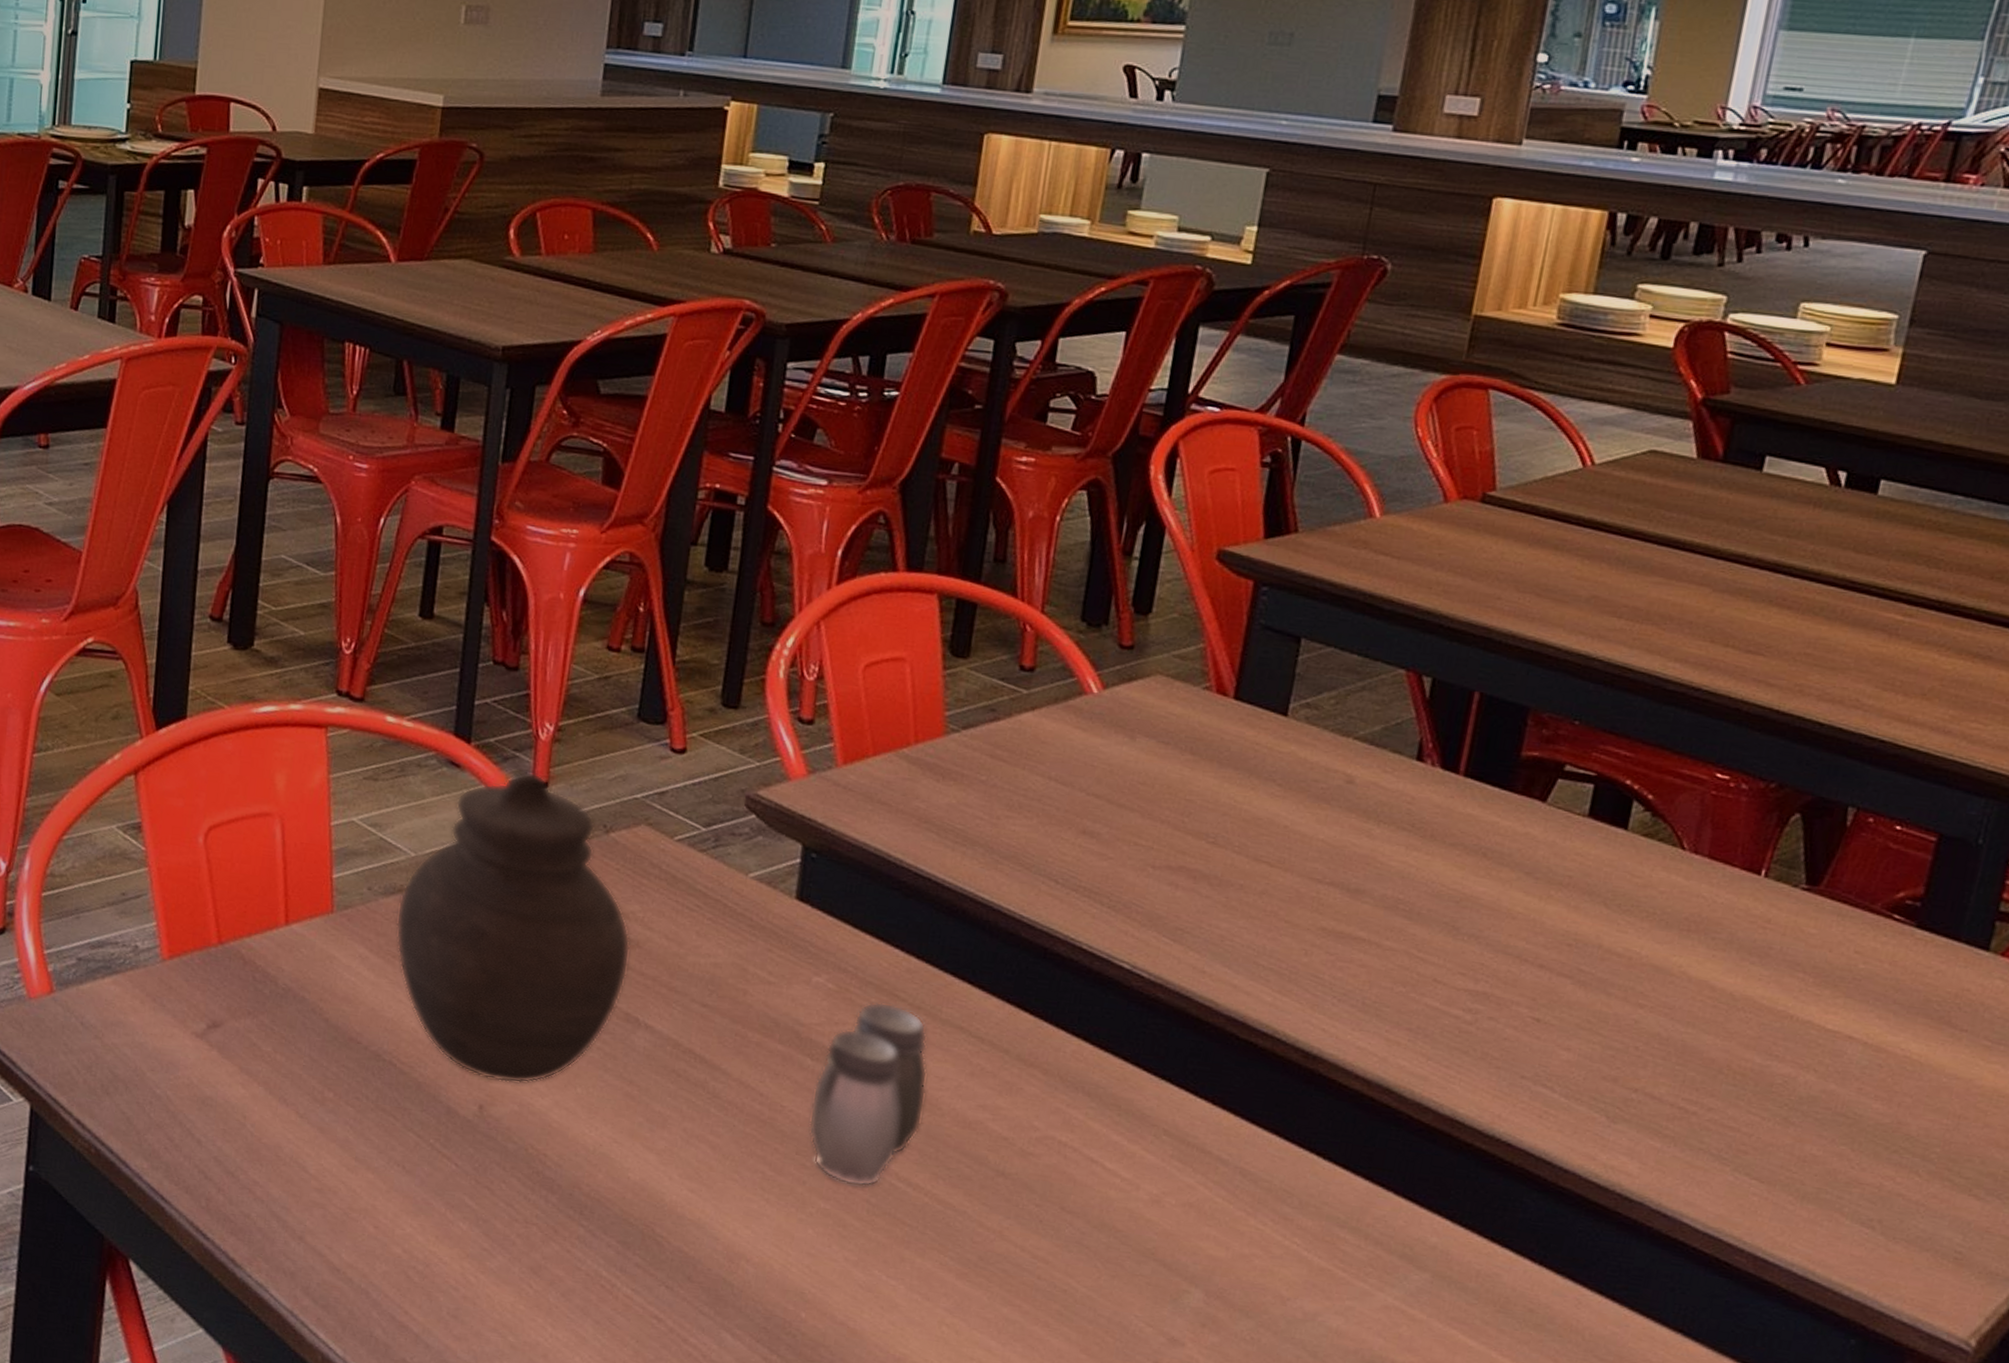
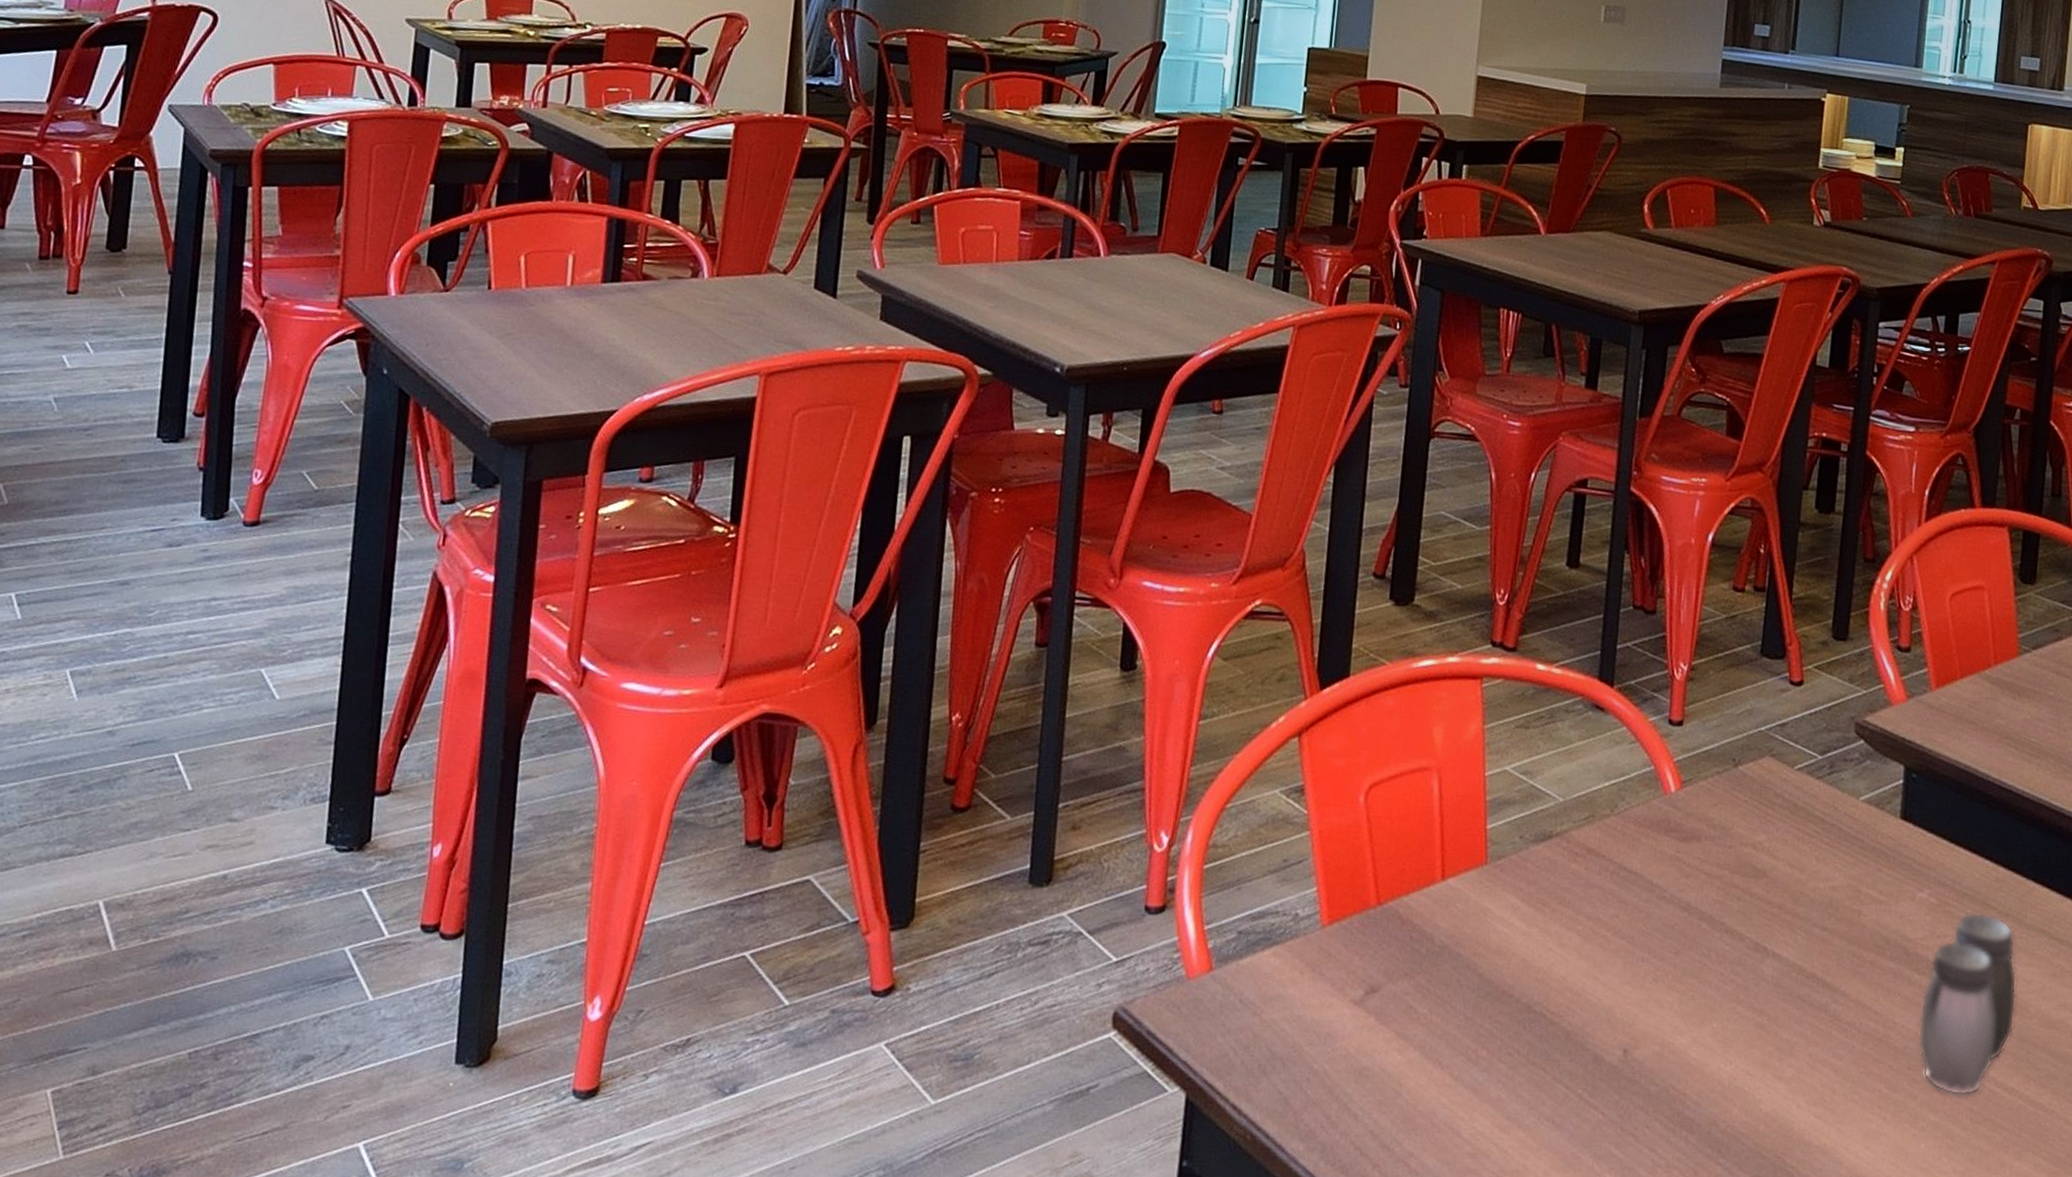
jar: present [395,771,631,1084] -> none [1545,710,1759,1024]

